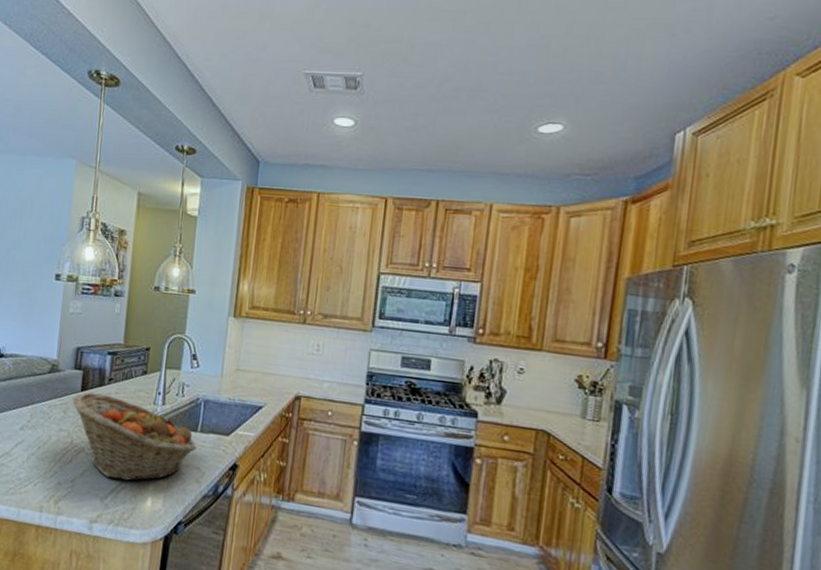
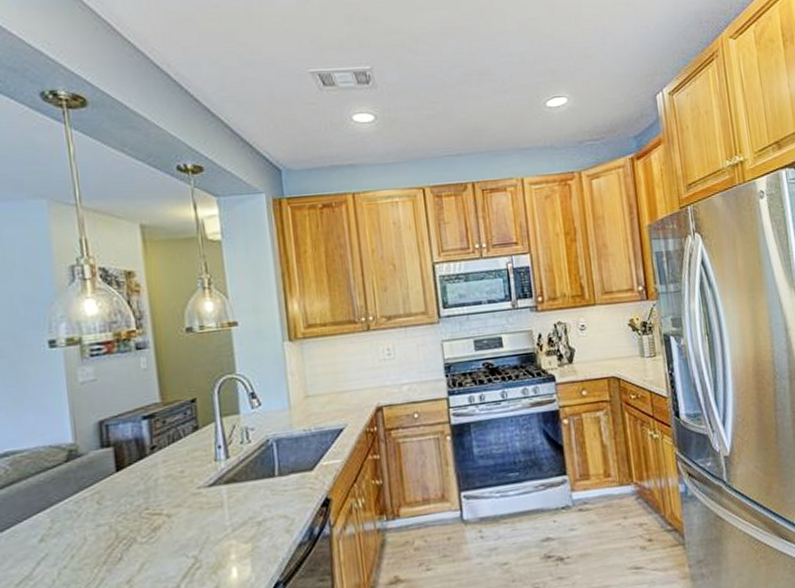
fruit basket: present [72,392,197,481] -> none [106,465,278,563]

